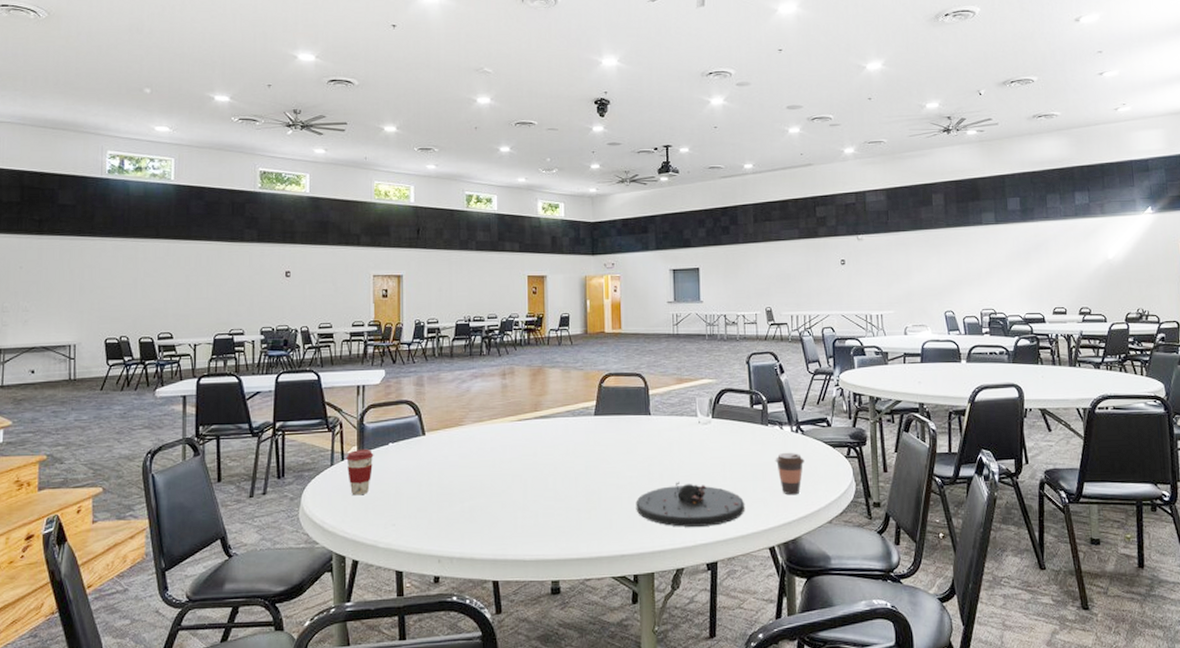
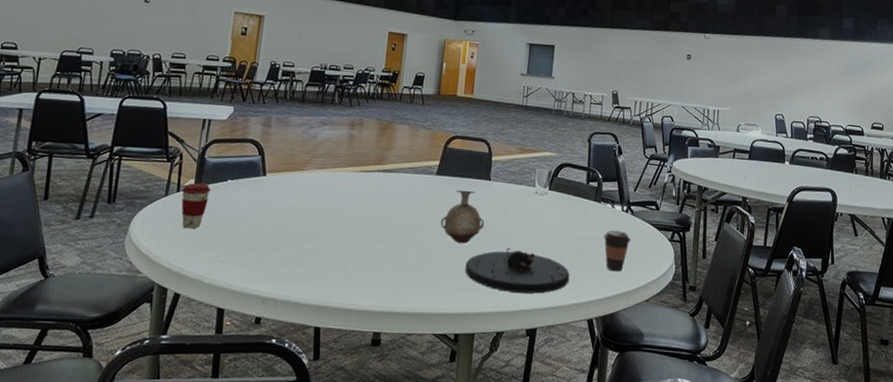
vase: none [605,427,650,483] -> present [440,189,485,244]

